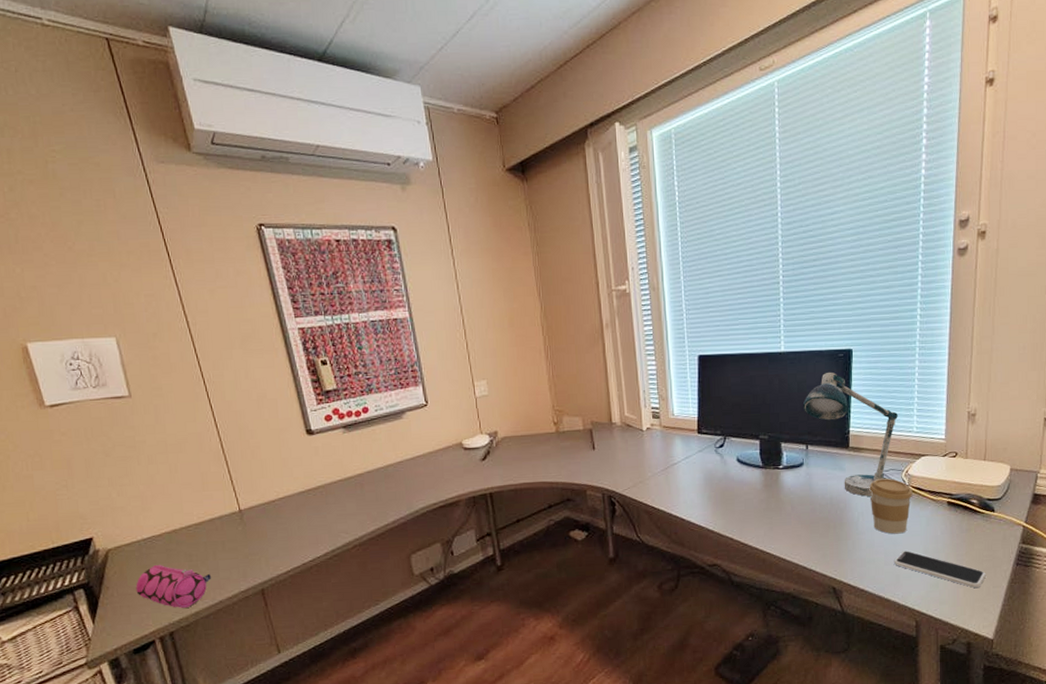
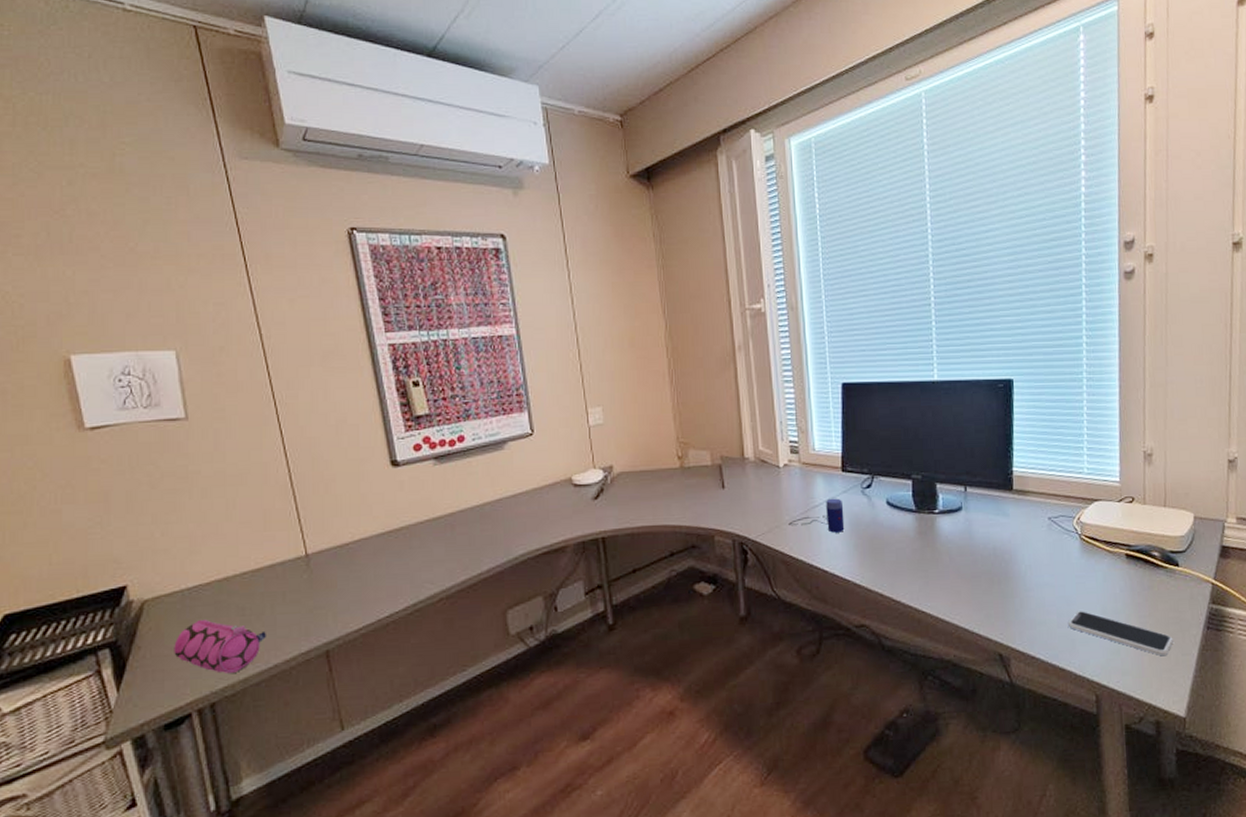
speaker: none [651,456,700,487] -> present [789,498,845,533]
desk lamp: present [802,372,898,497] -> none [959,404,1066,548]
coffee cup: present [868,478,913,534] -> none [1036,525,1086,591]

